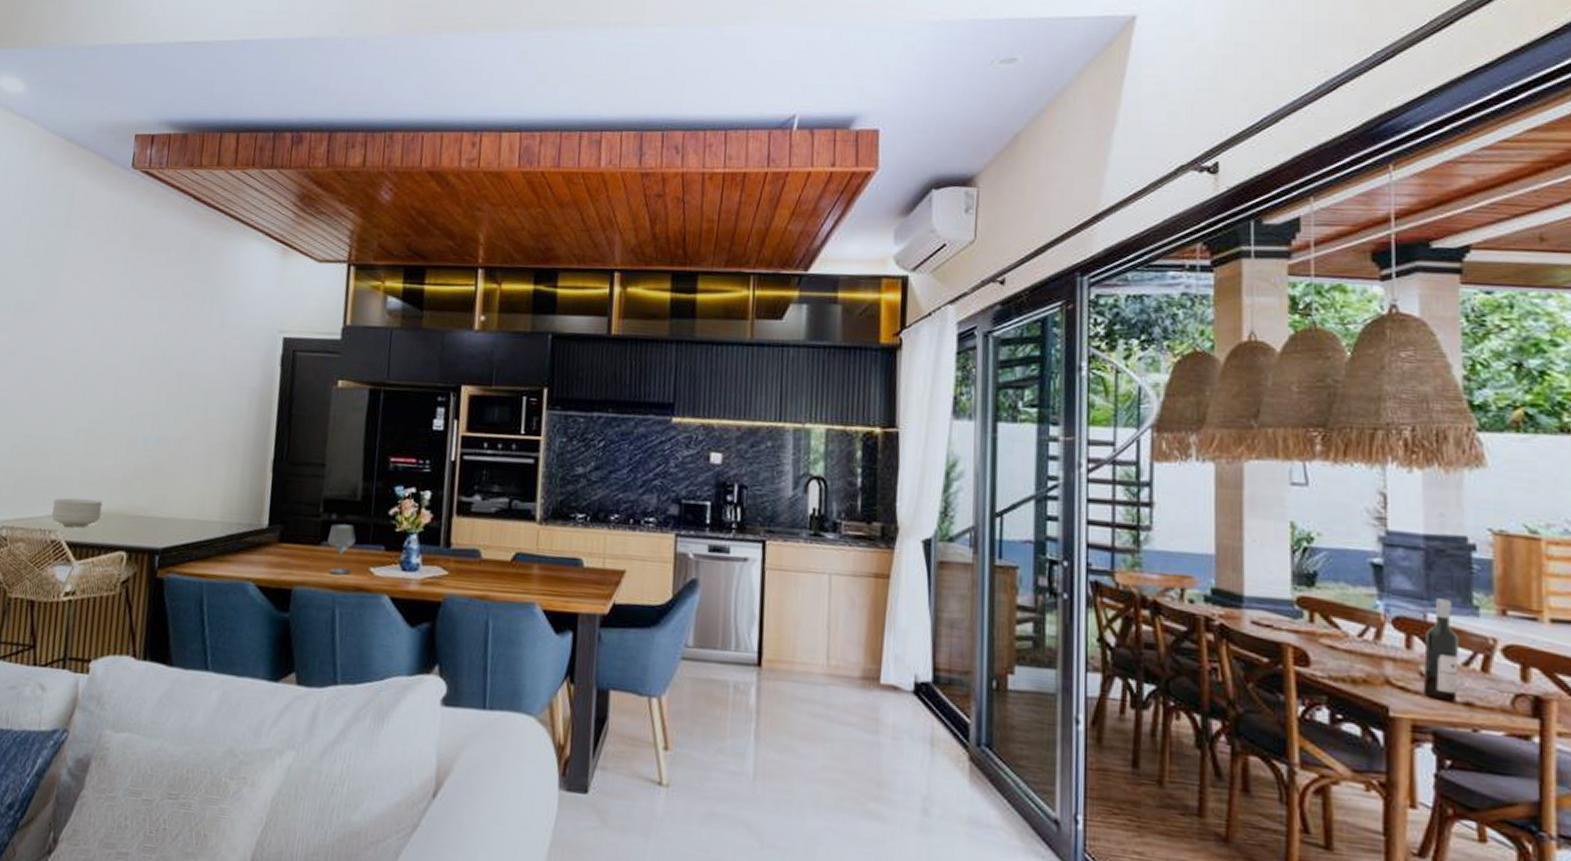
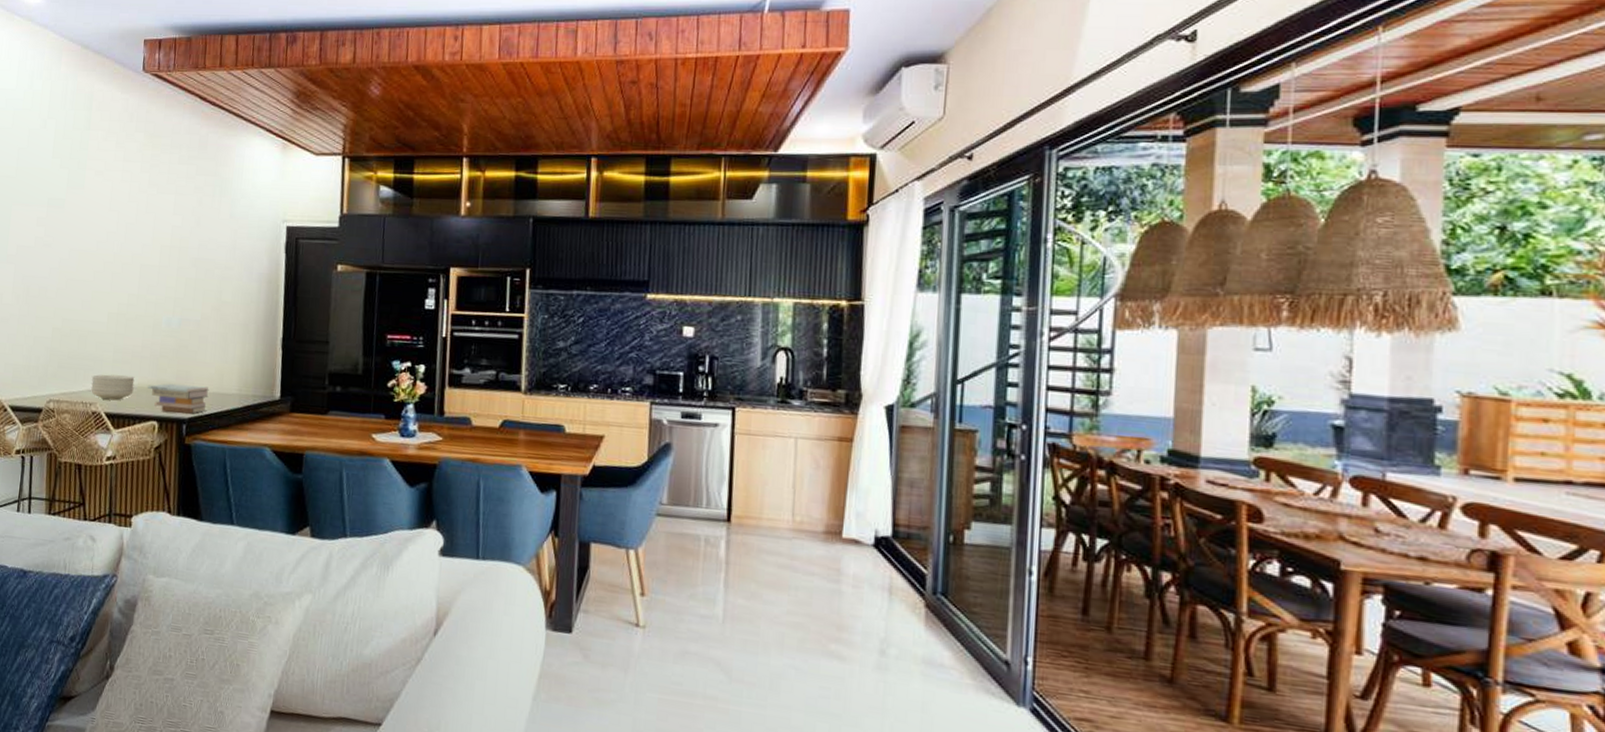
books: none [117,508,188,544] -> present [148,383,209,414]
wine glass: present [328,523,356,575] -> none [333,395,358,441]
bottle: present [1423,598,1460,702] -> none [1376,458,1418,556]

